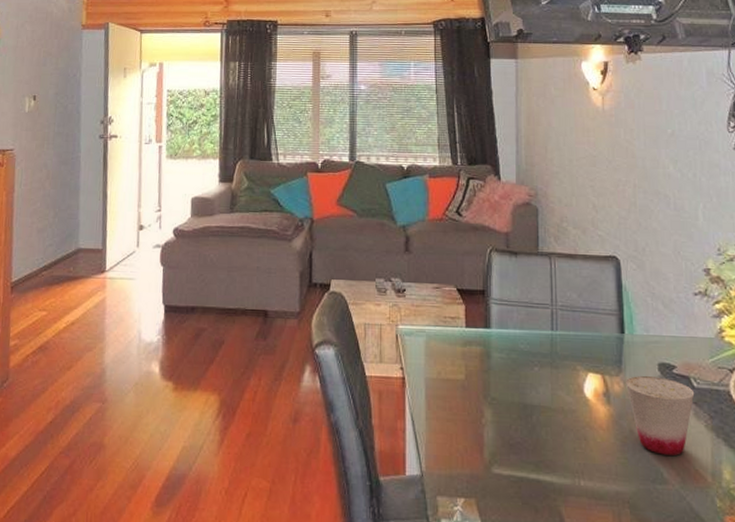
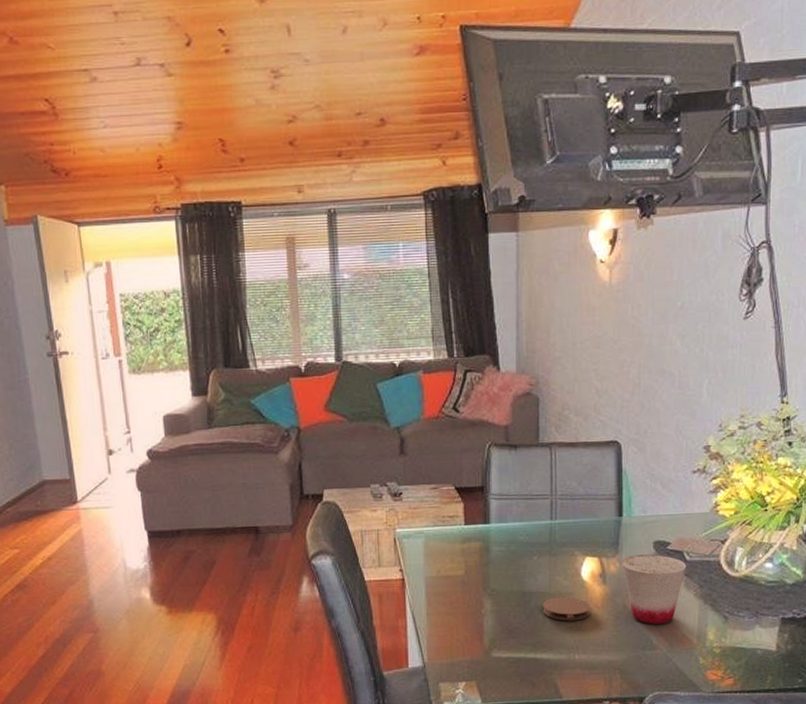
coaster: none [545,413,596,442] -> present [543,596,591,621]

